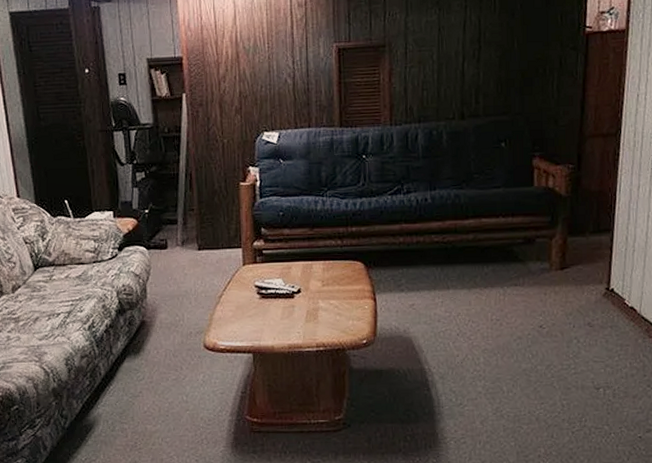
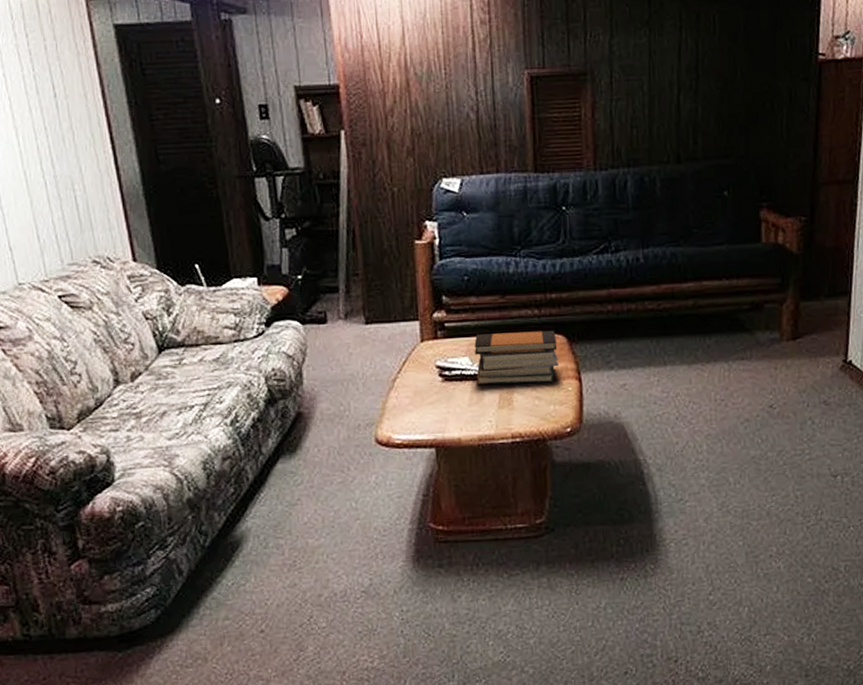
book stack: none [287,258,358,302] -> present [474,330,560,385]

